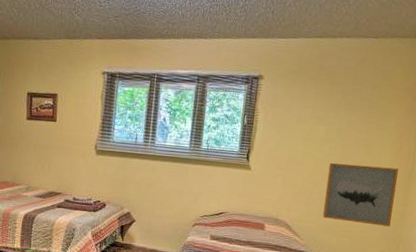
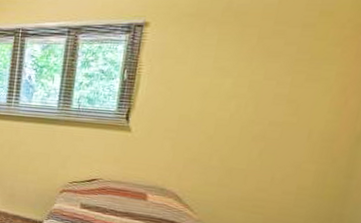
wall art: present [322,162,398,227] -> none [224,123,340,204]

